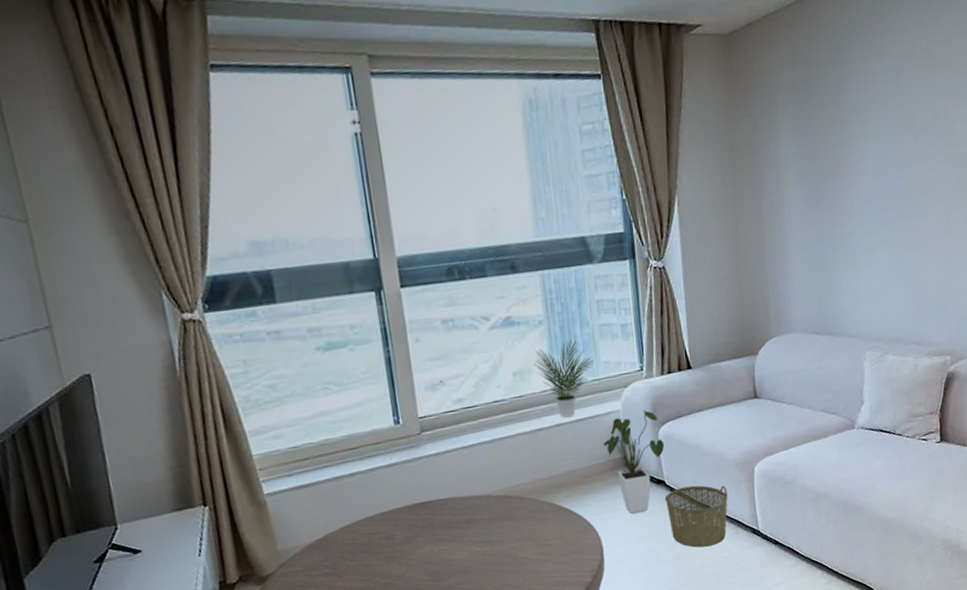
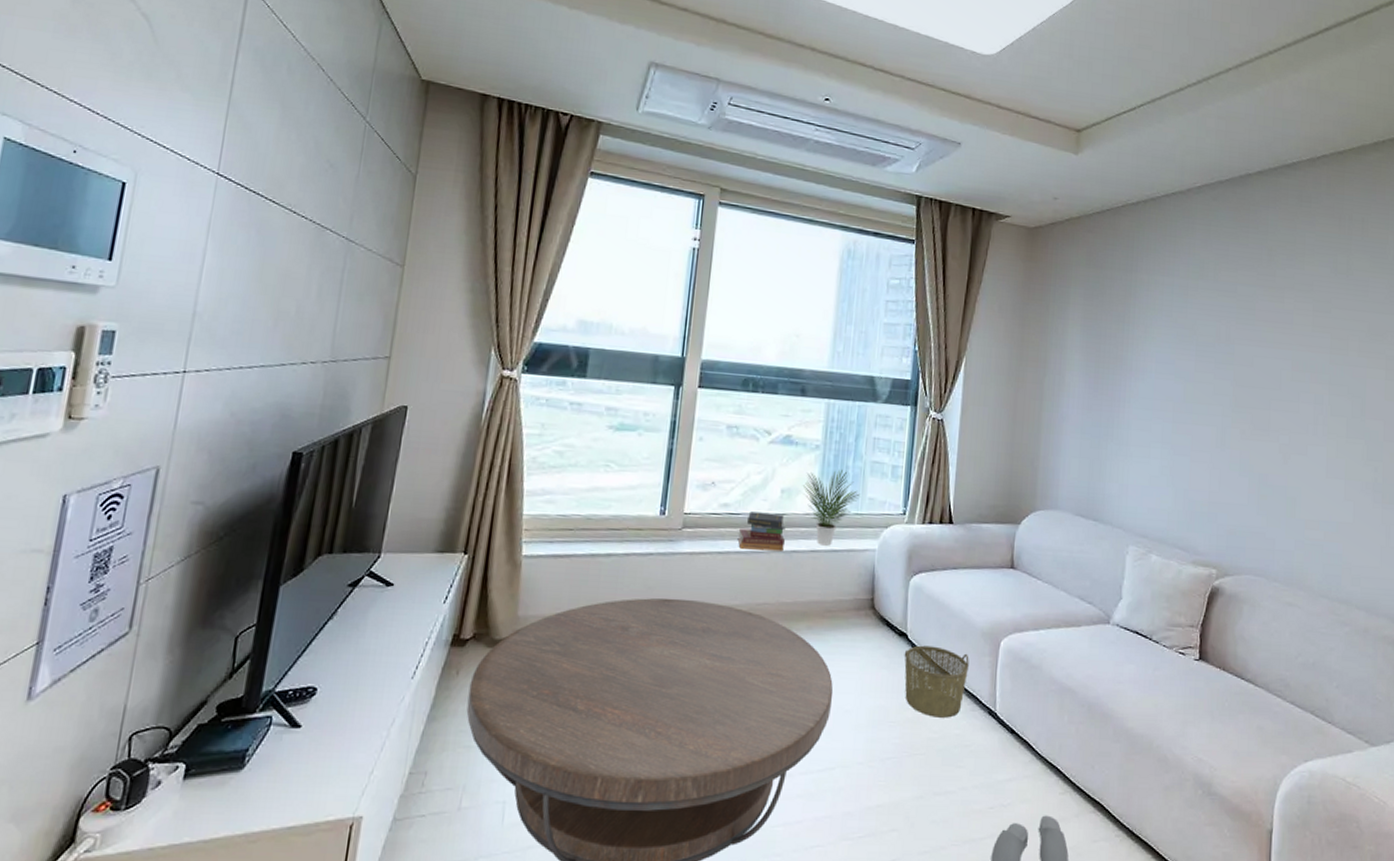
books: none [478,397,528,439] -> present [738,511,786,551]
house plant: present [603,409,665,514] -> none [853,554,914,662]

